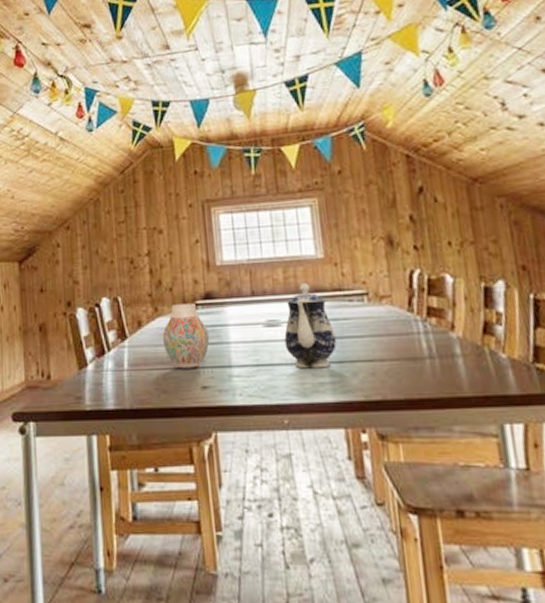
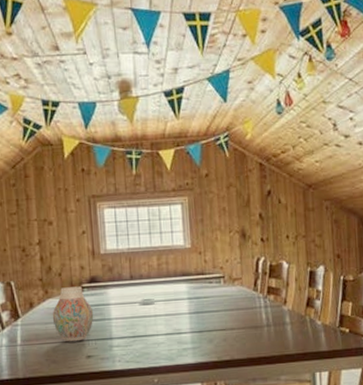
teapot: present [284,283,337,369] -> none [156,268,198,338]

